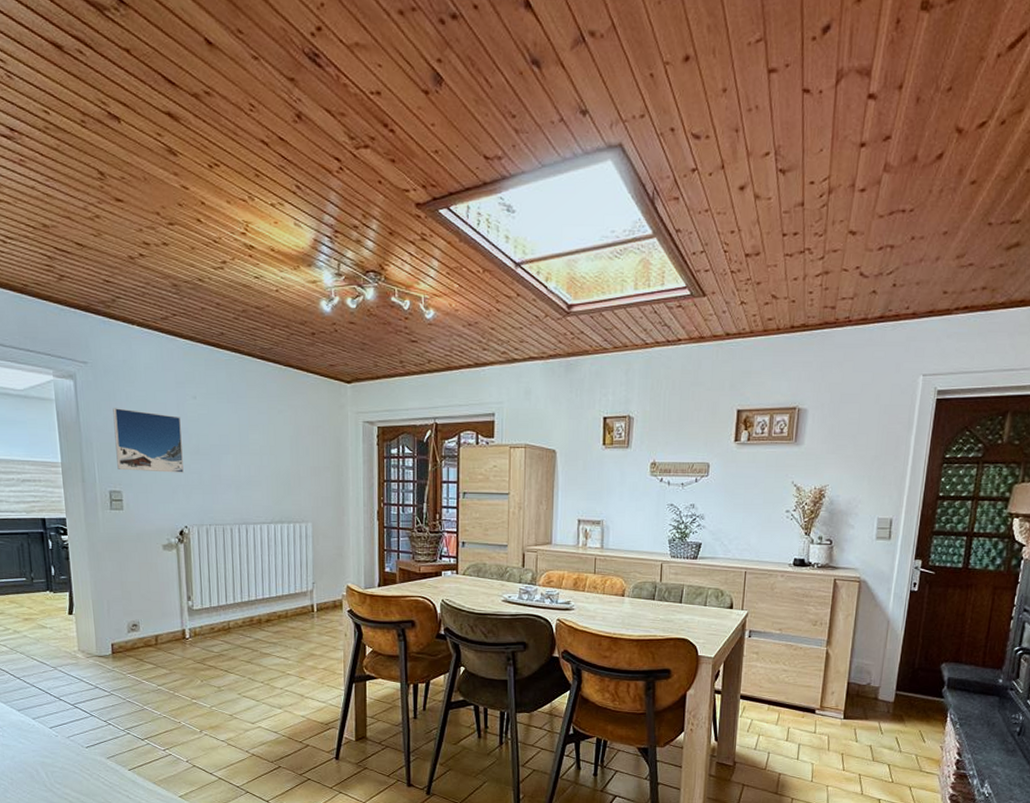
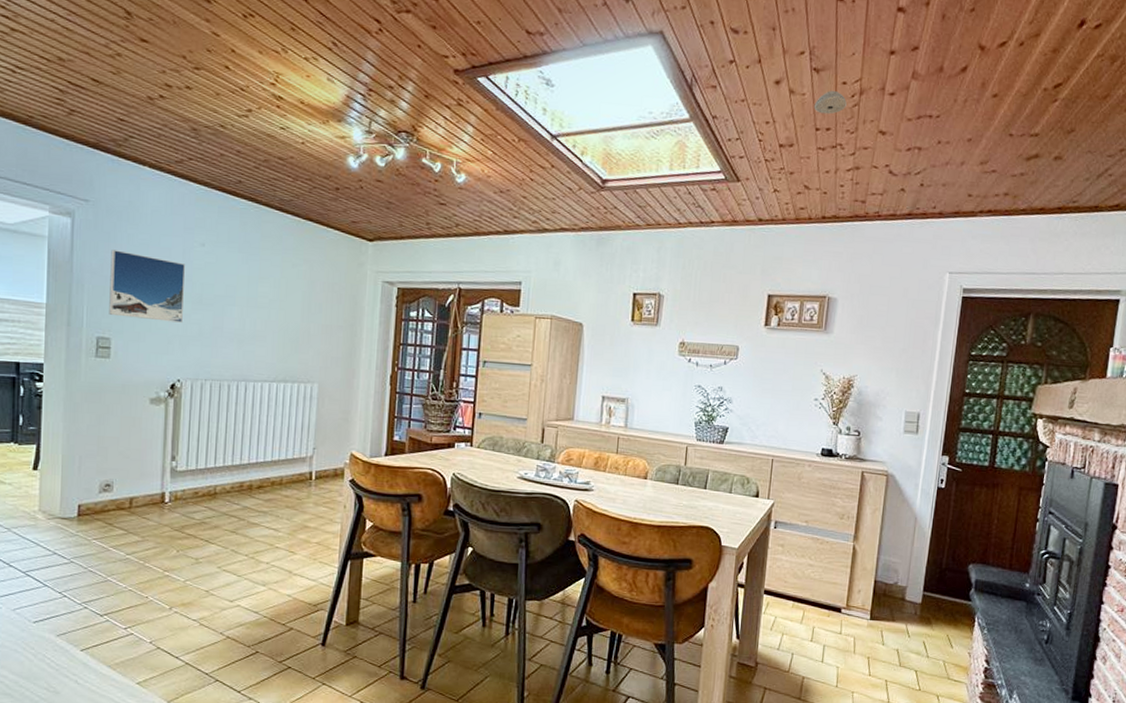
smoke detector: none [780,191,815,218] -> present [813,90,847,115]

